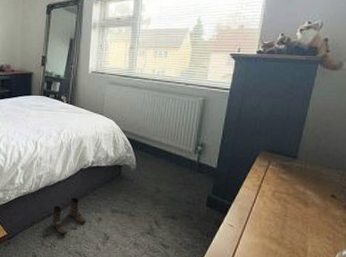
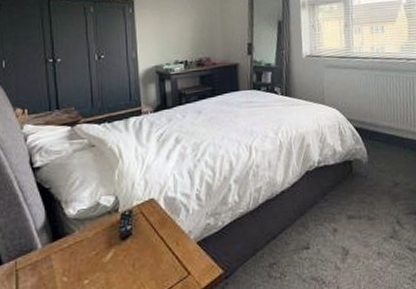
boots: present [51,197,86,235] -> none [278,208,320,259]

